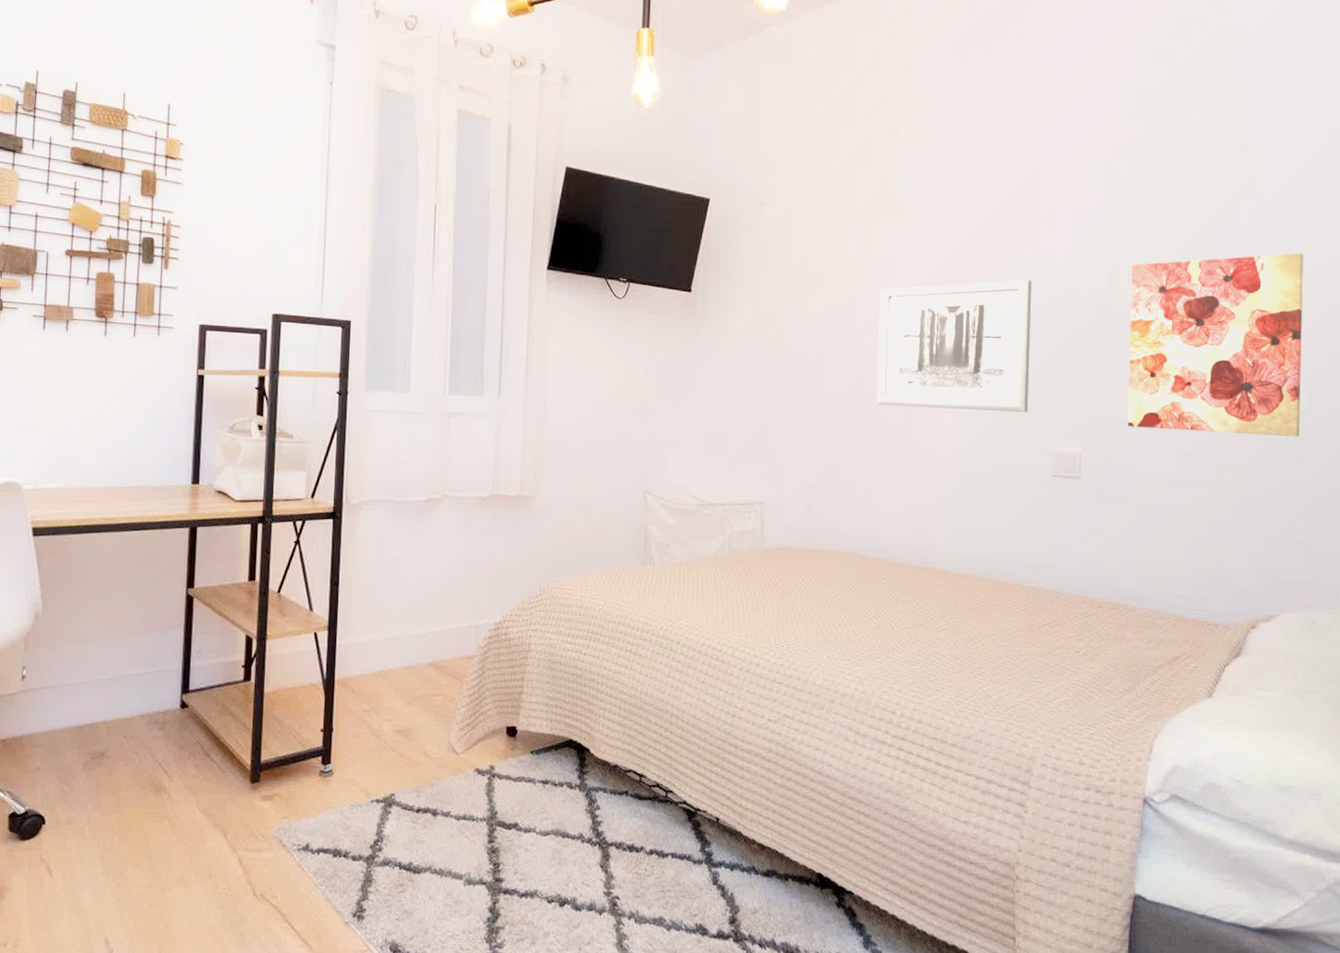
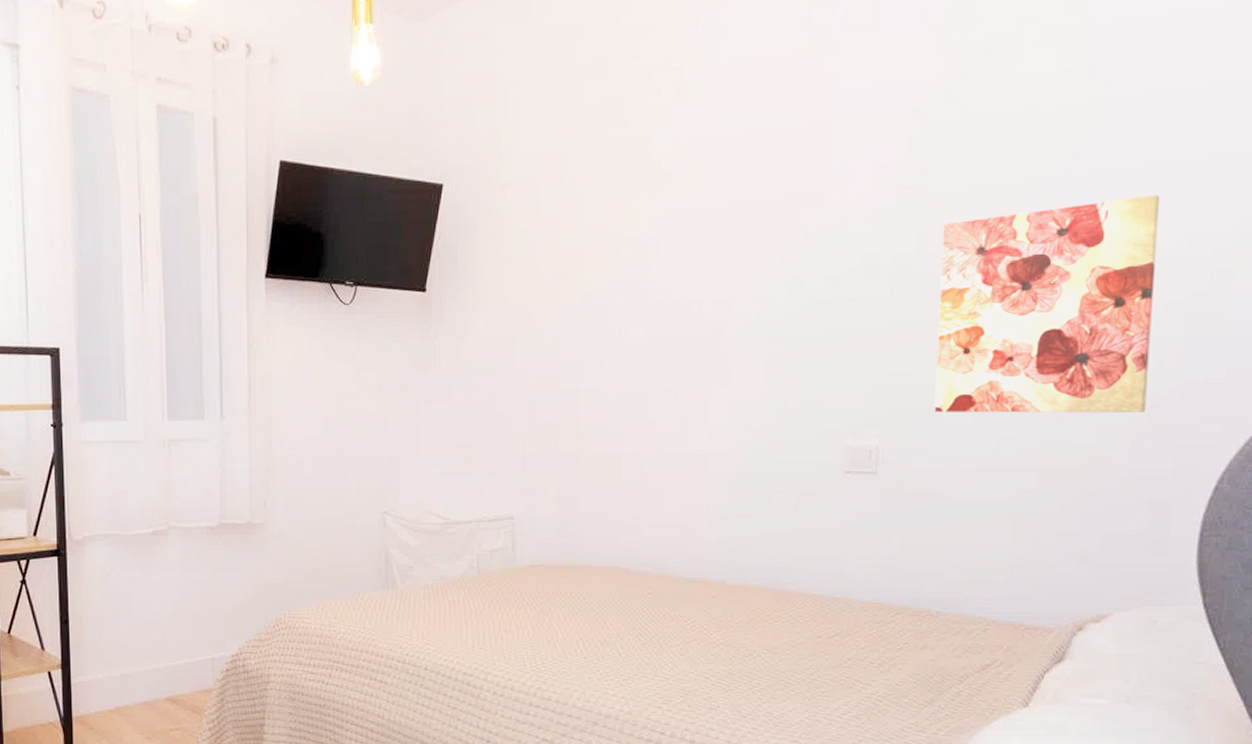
wall art: present [876,279,1031,413] -> none [639,250,821,405]

